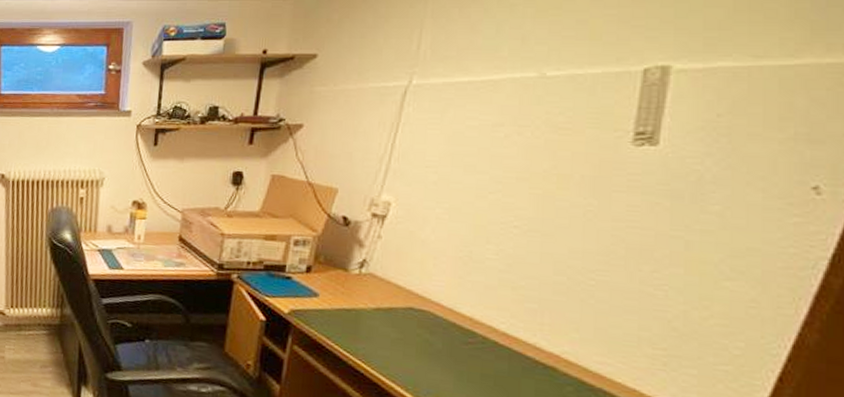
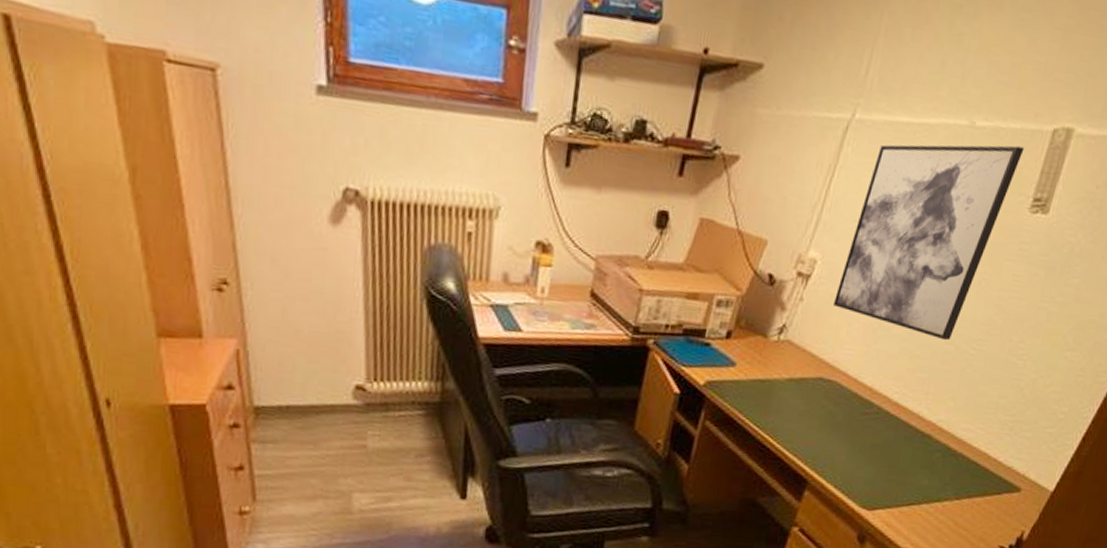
wall art: none [414,88,611,272] -> present [832,144,1025,341]

